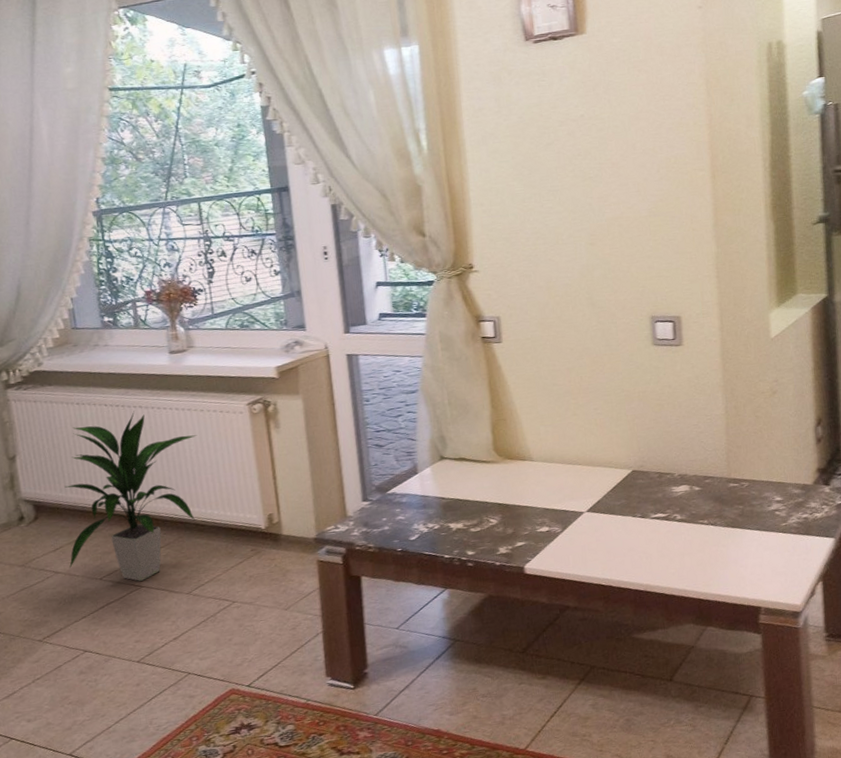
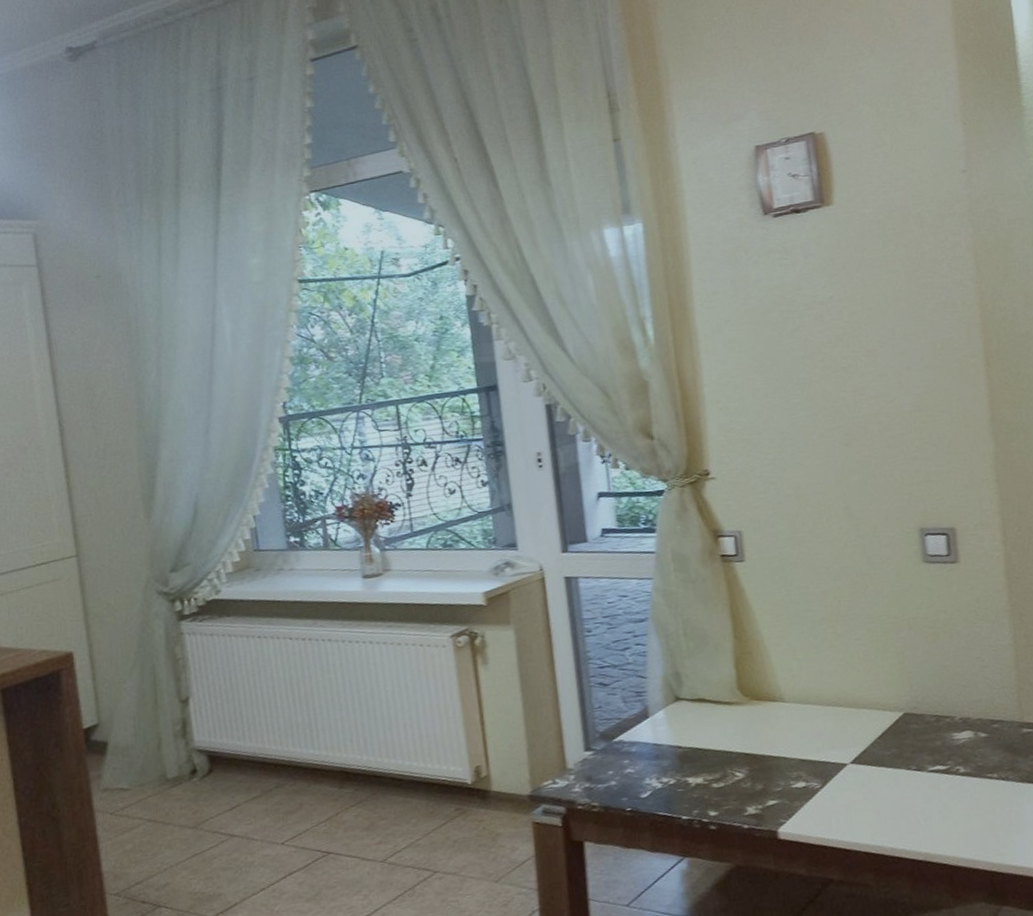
indoor plant: present [64,411,198,581] -> none [243,645,394,847]

